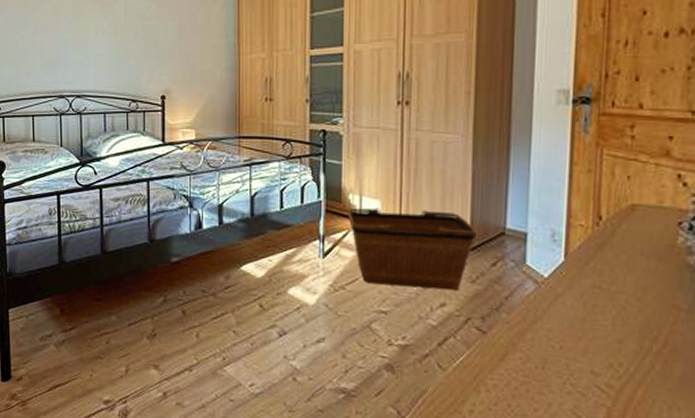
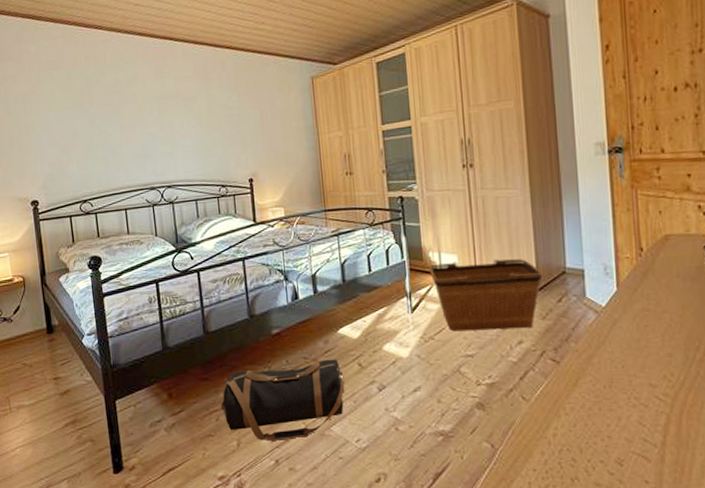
duffel bag: none [113,295,244,373] -> present [221,359,346,441]

